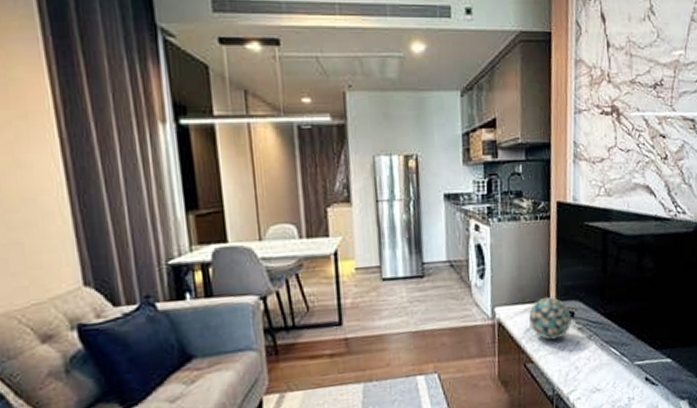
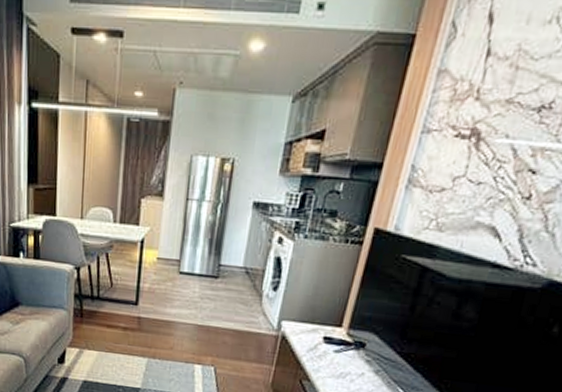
decorative ball: present [528,296,572,340] -> none [314,322,362,366]

